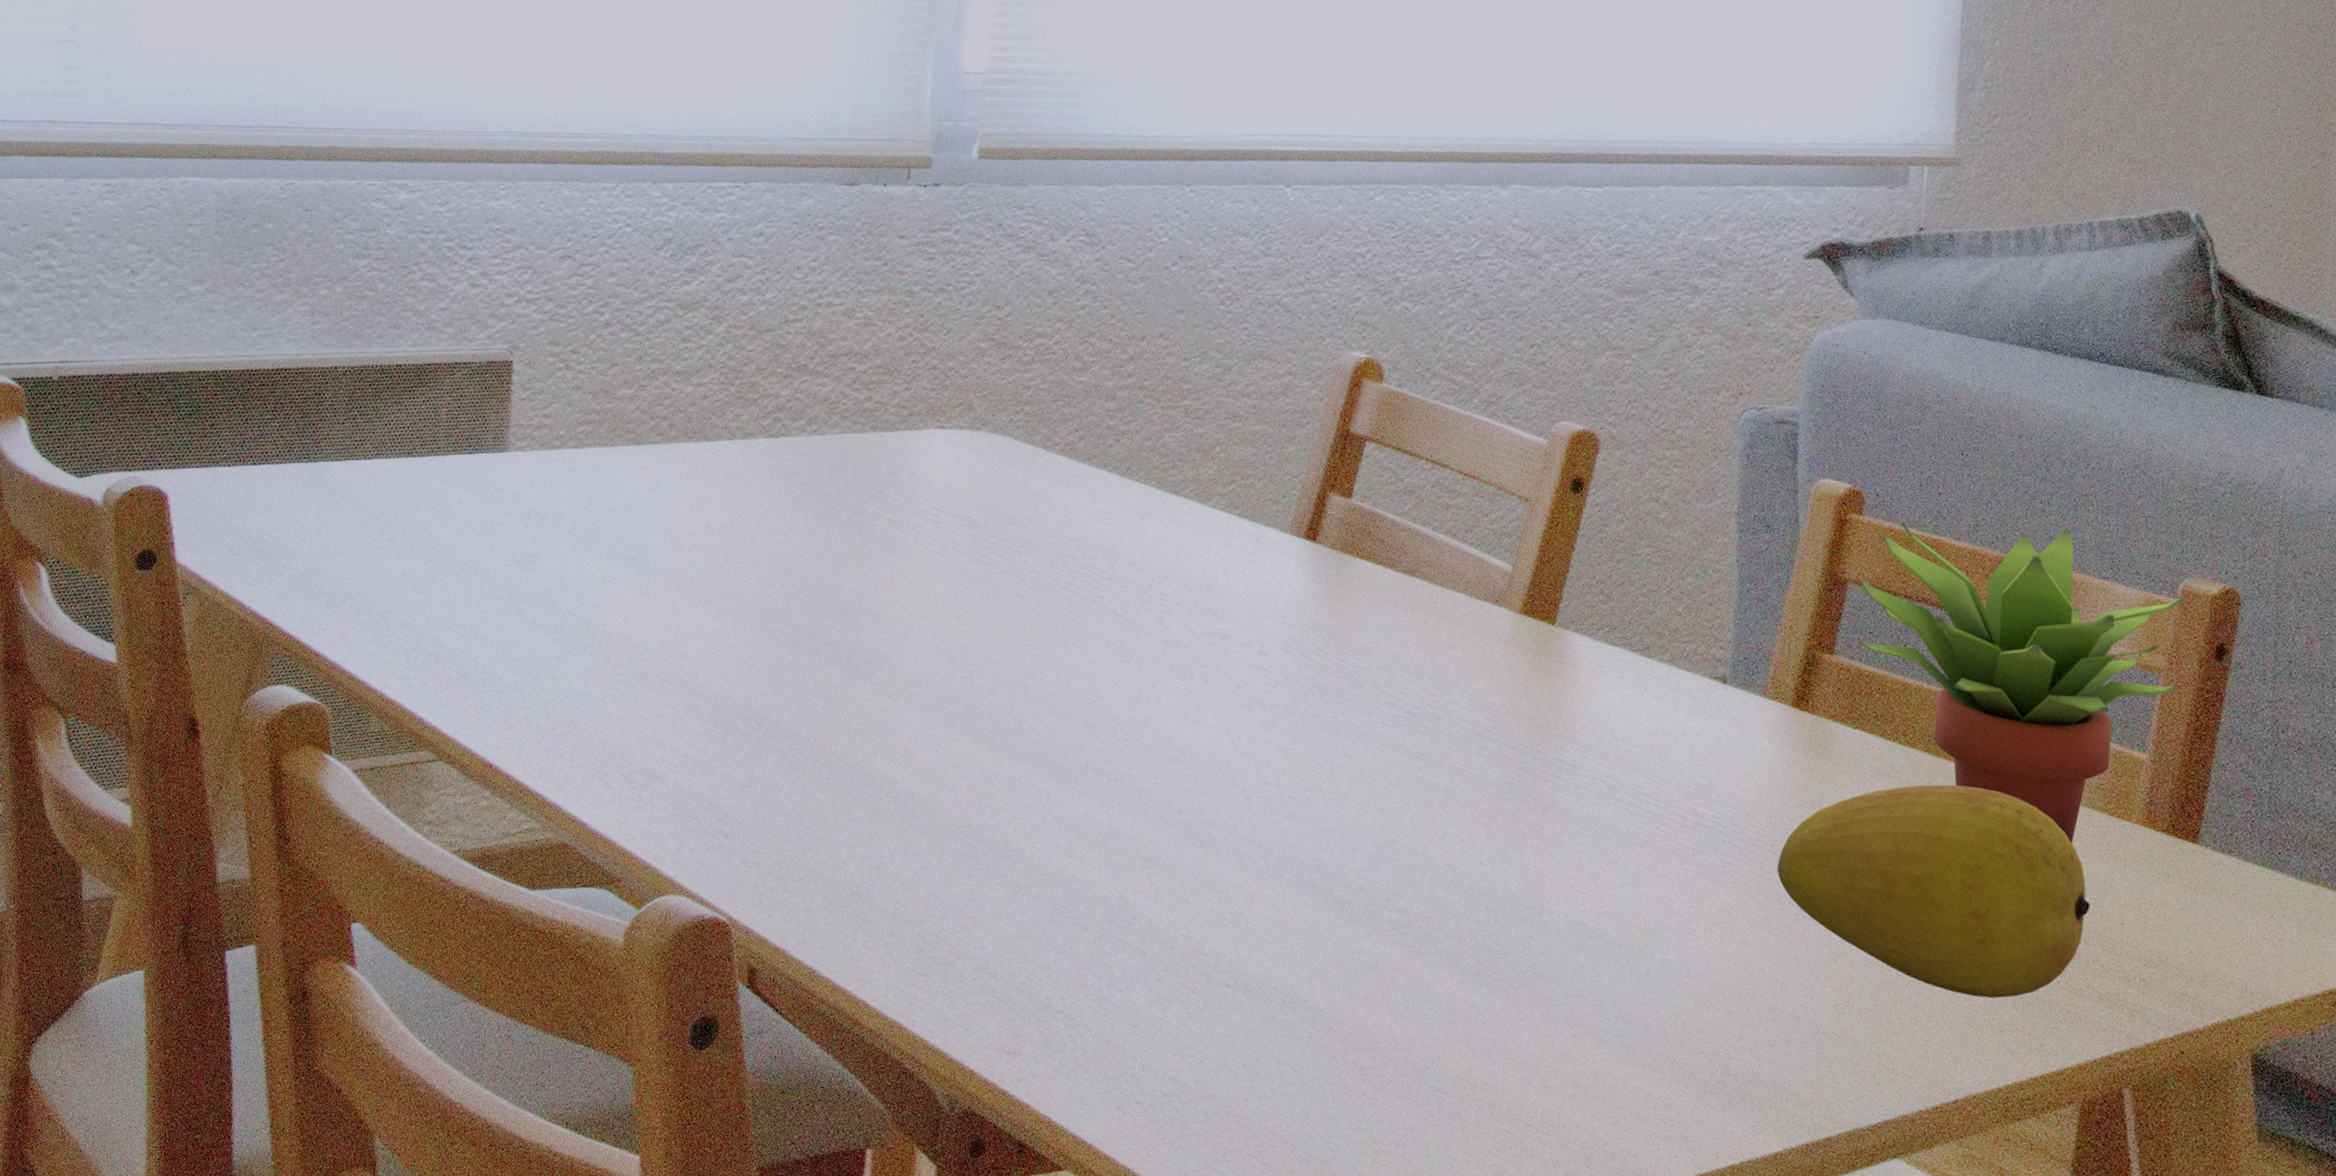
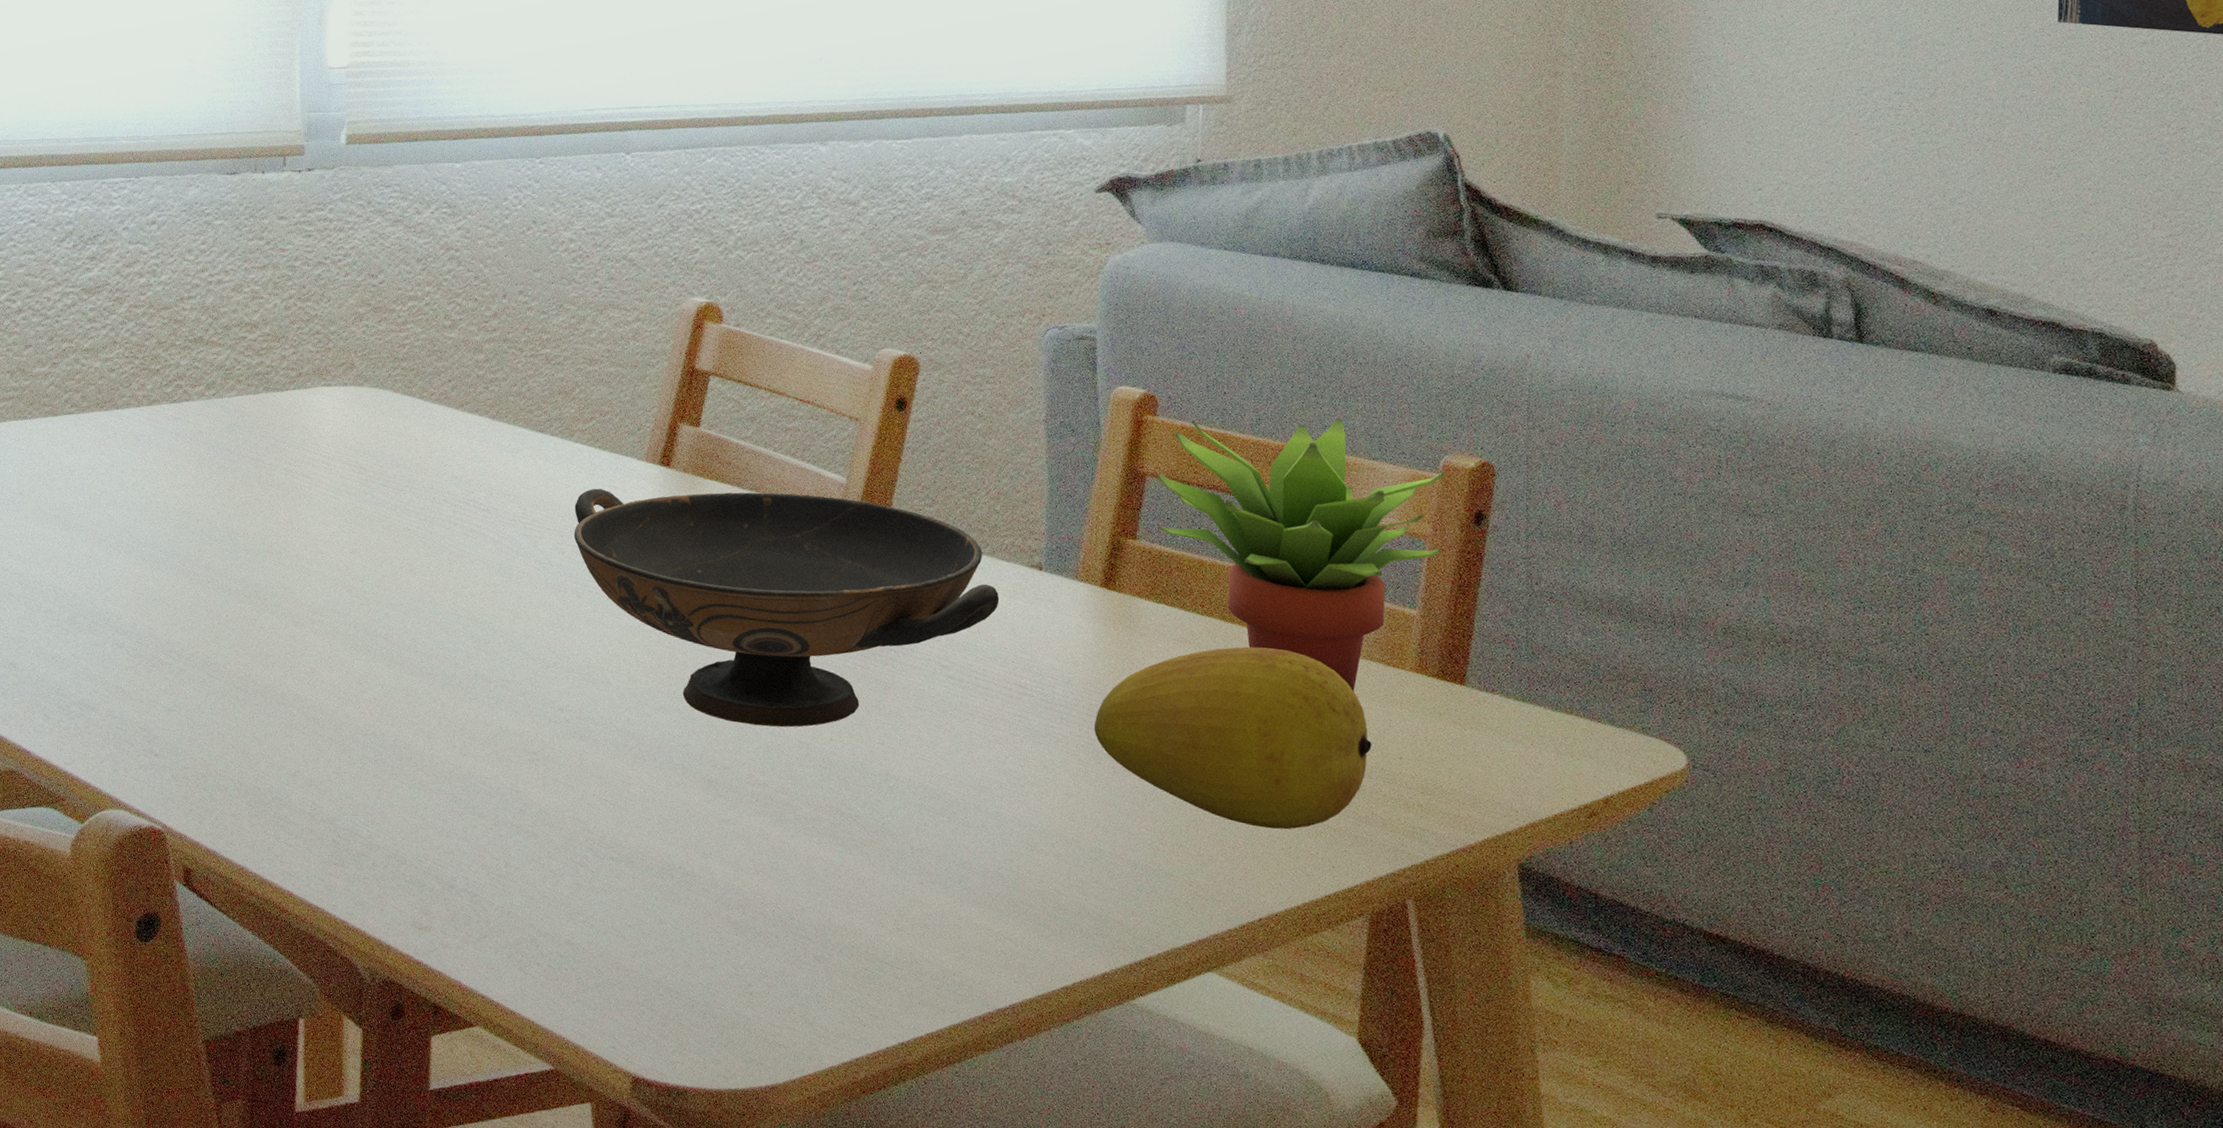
decorative bowl: none [1205,561,1677,847] -> present [573,488,1000,728]

